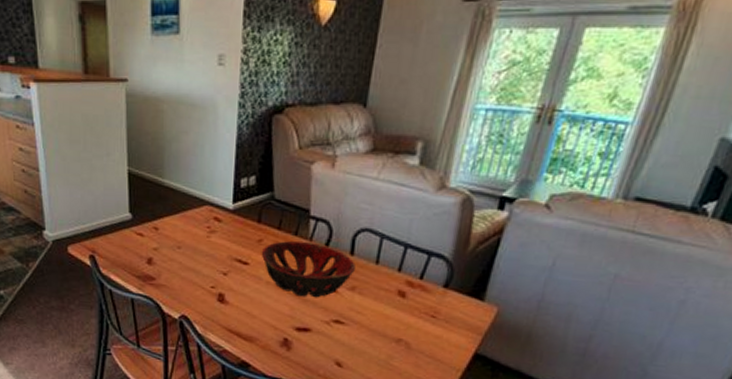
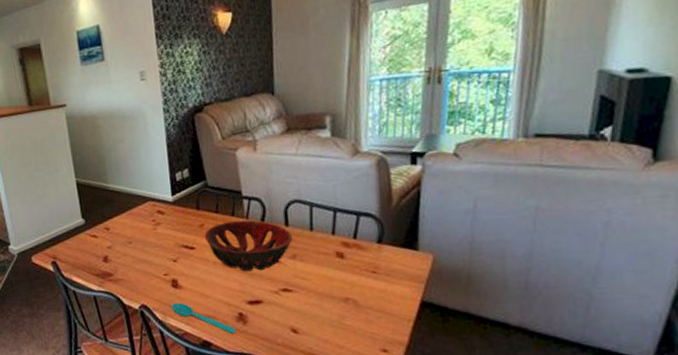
spoon: none [214,318,279,358] -> present [171,303,237,334]

